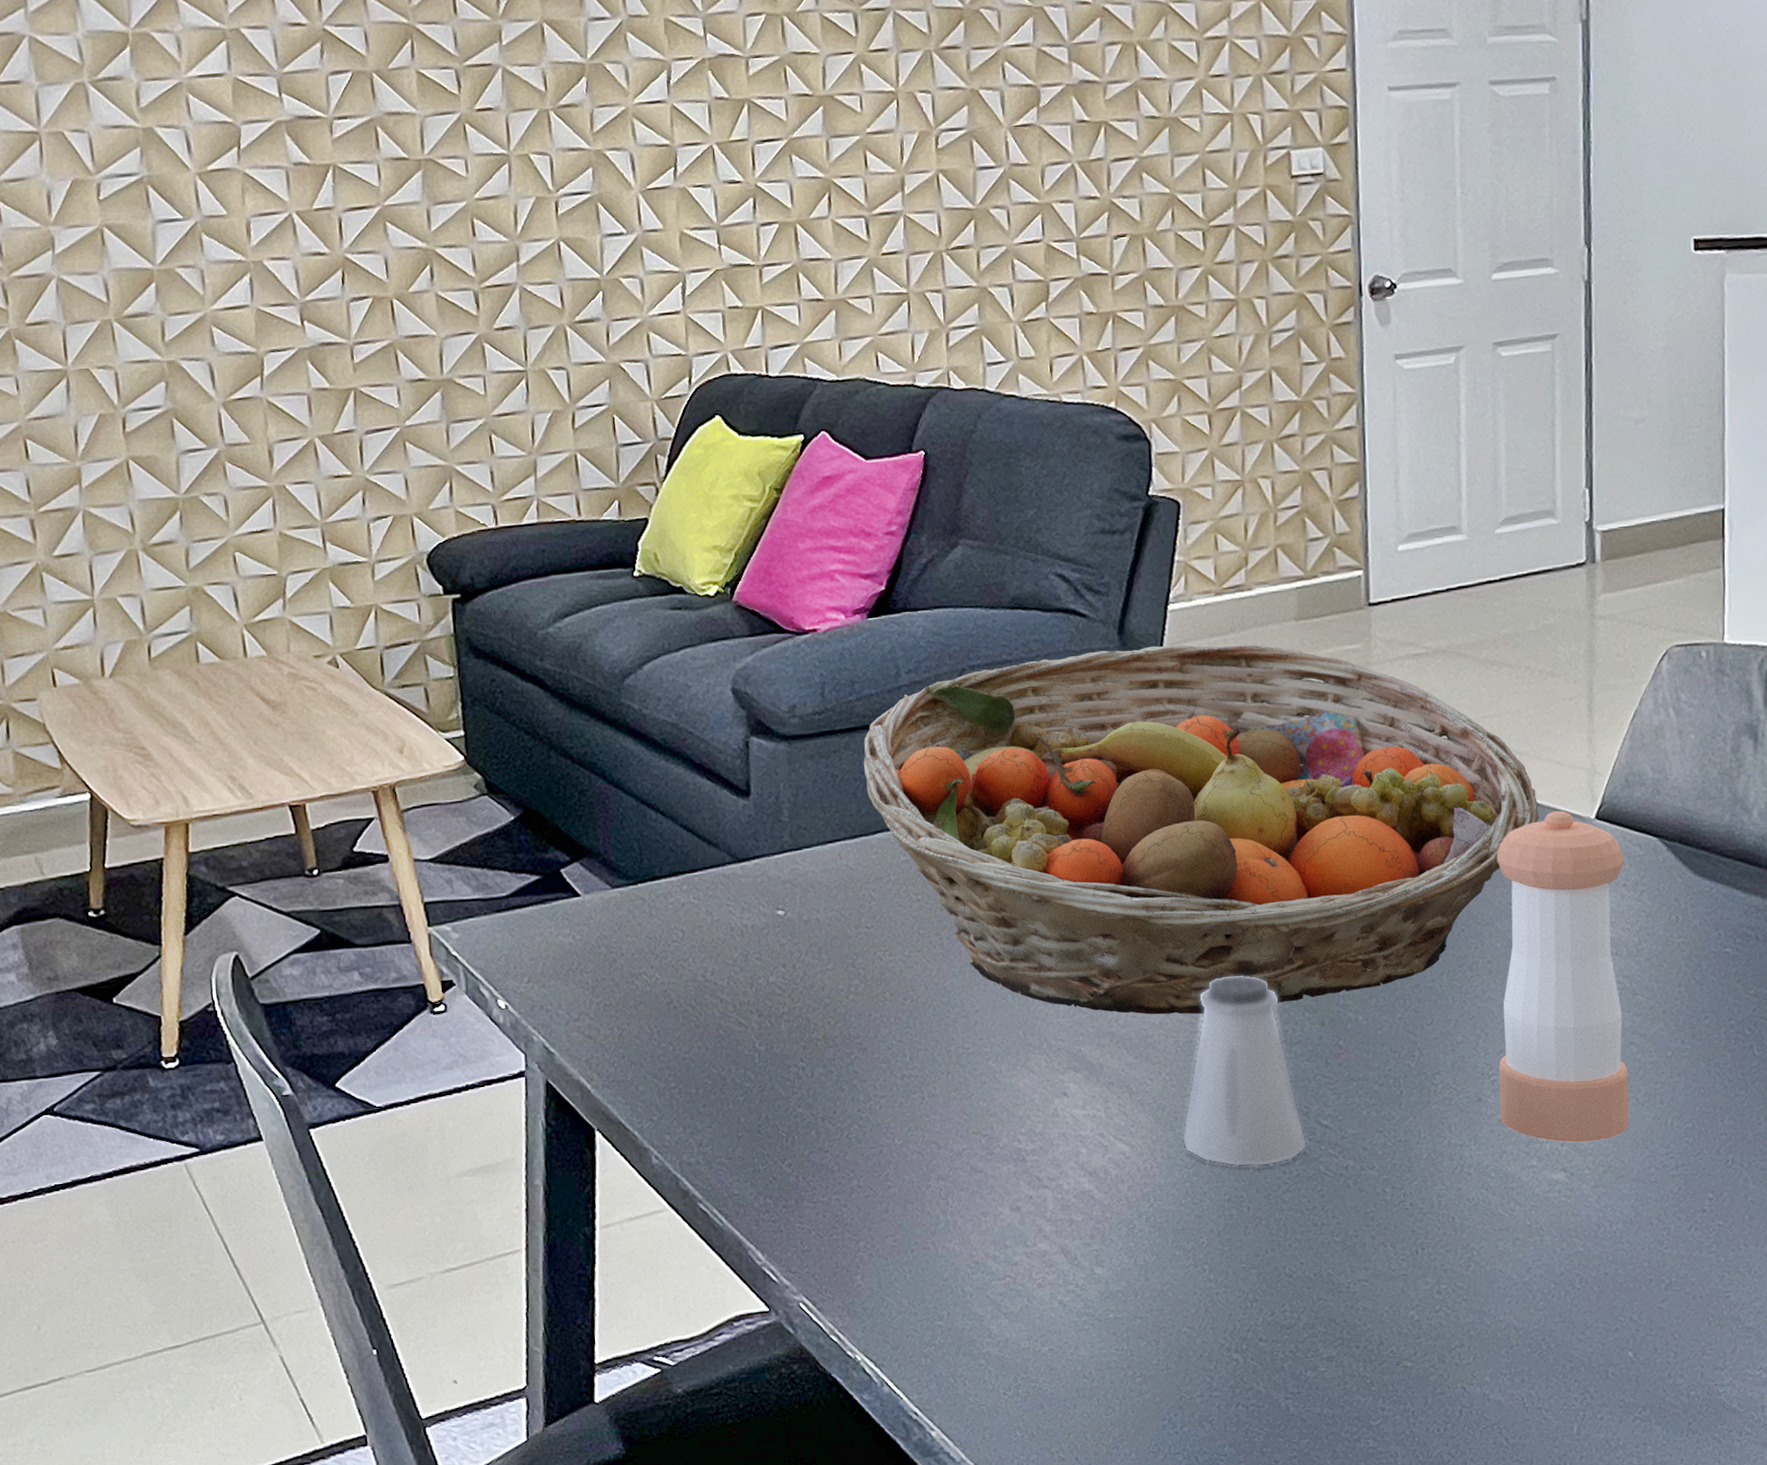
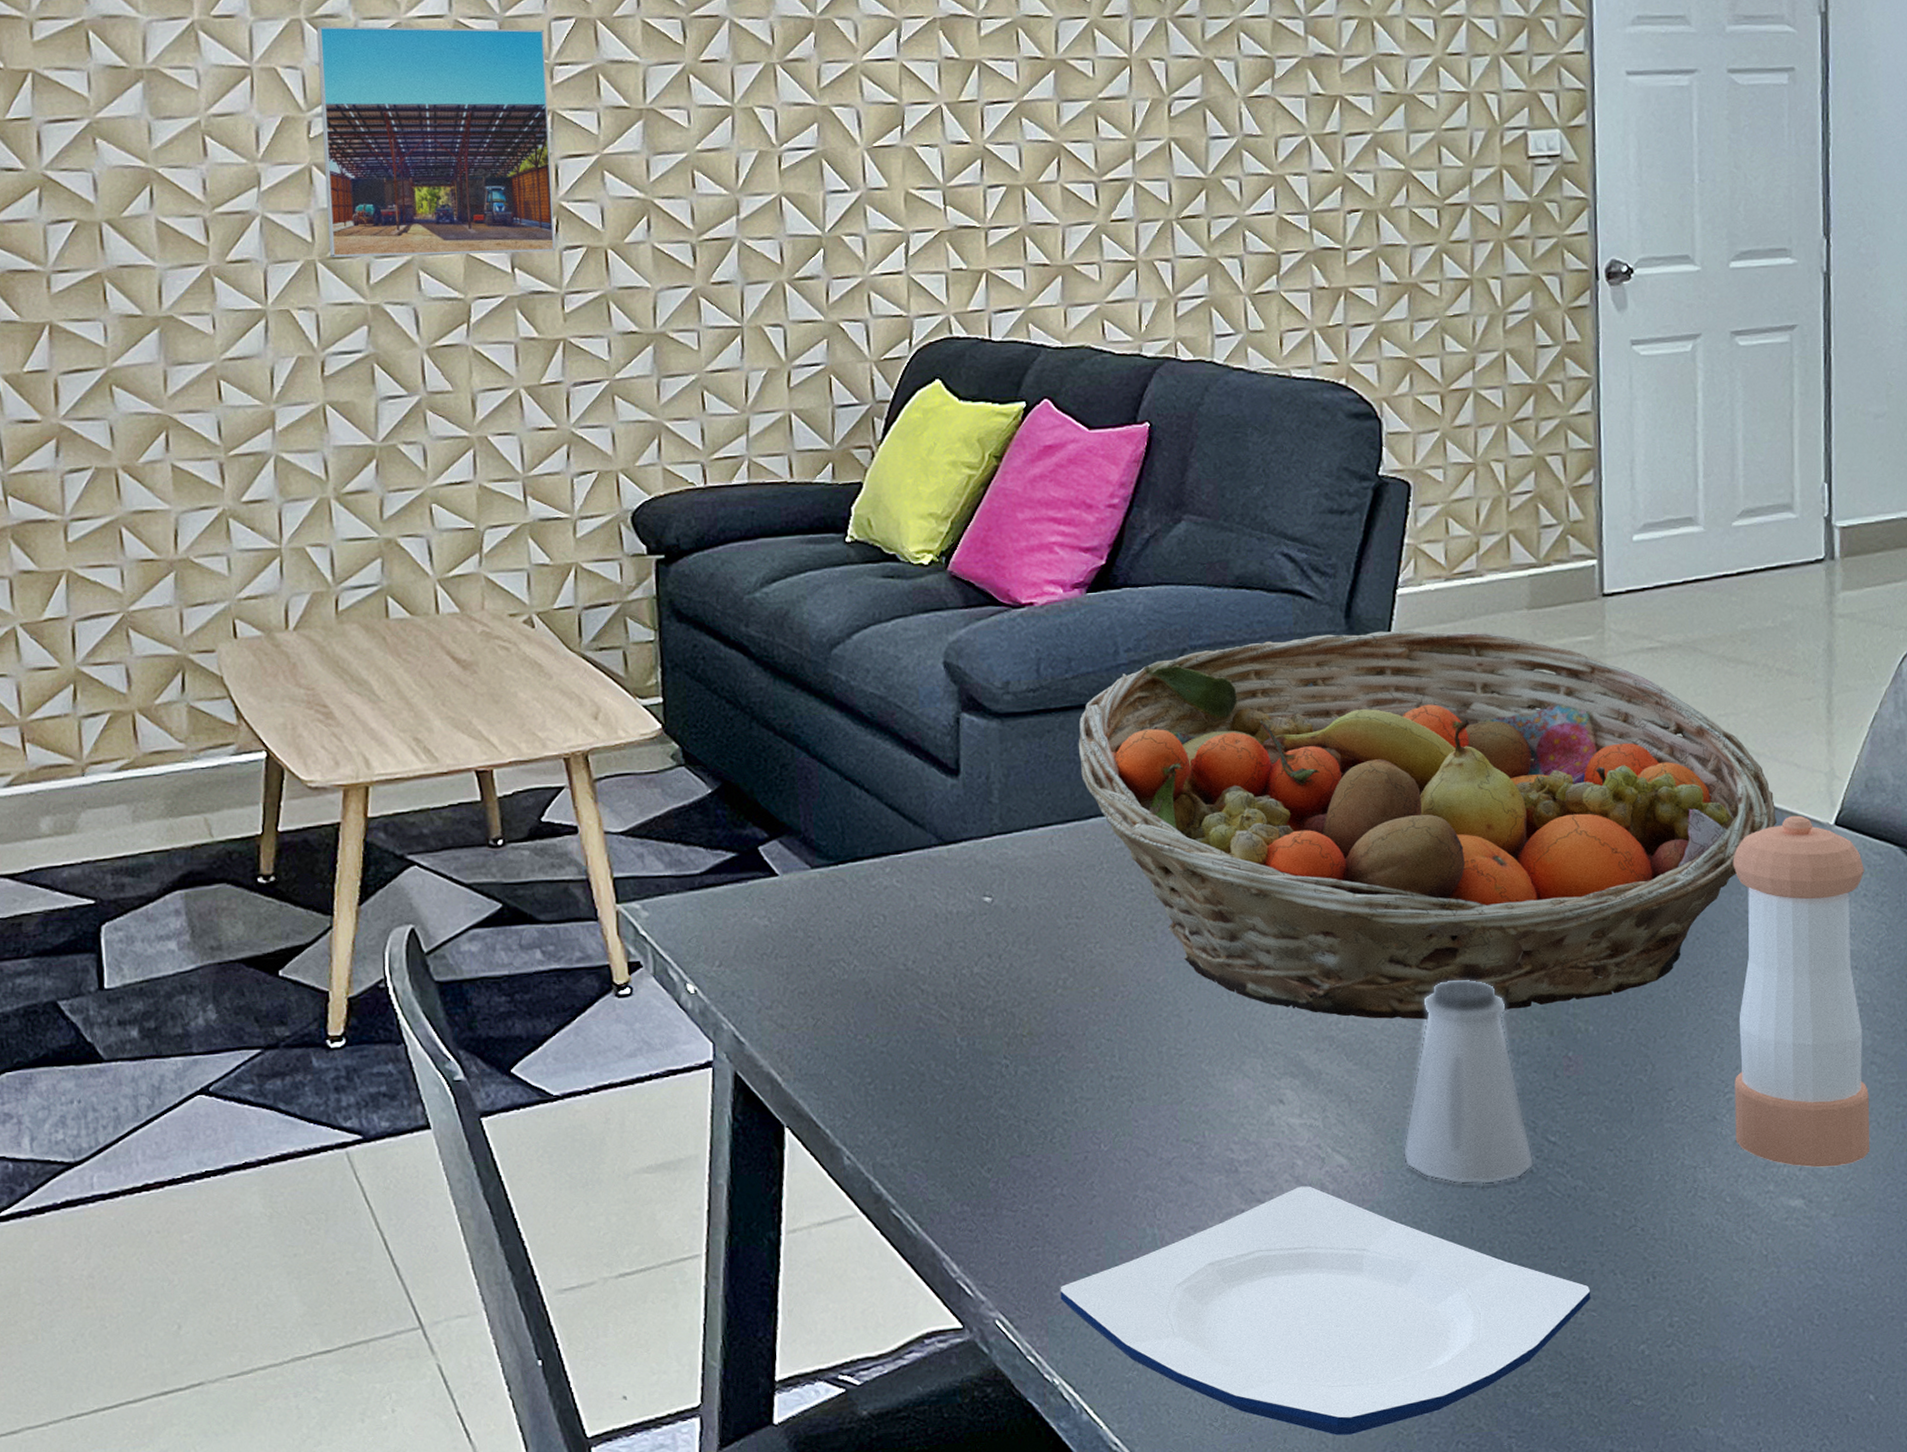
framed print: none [100,84,343,317] -> present [316,25,556,258]
plate: none [859,1172,1363,1401] -> present [1060,1186,1591,1435]

